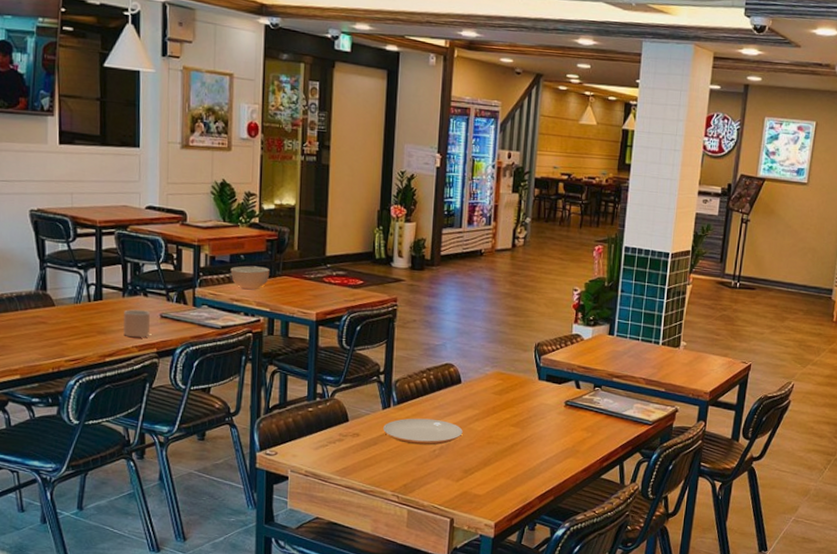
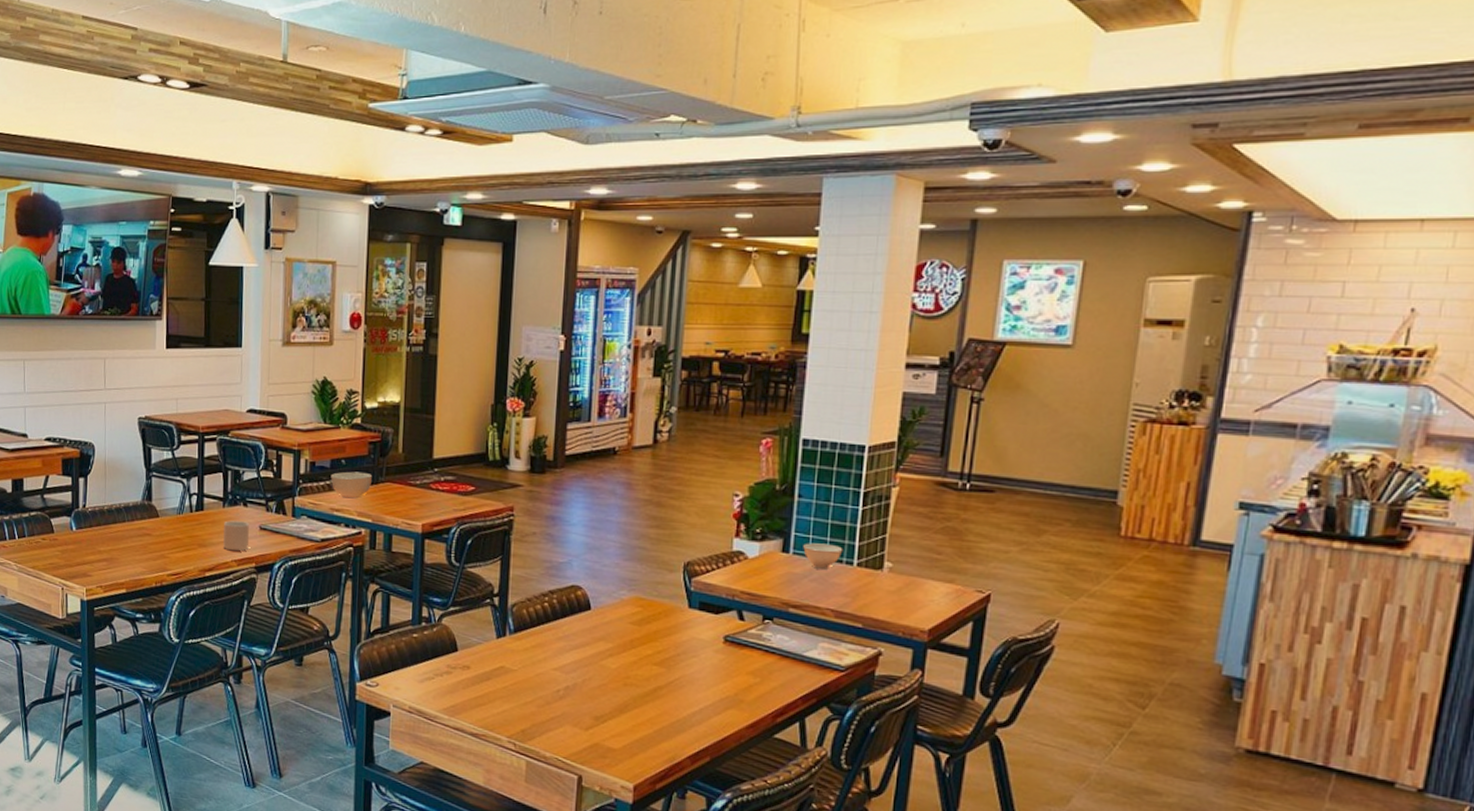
plate: present [383,418,463,445] -> none [497,650,593,684]
bowl: none [624,327,653,348] -> present [803,543,843,570]

